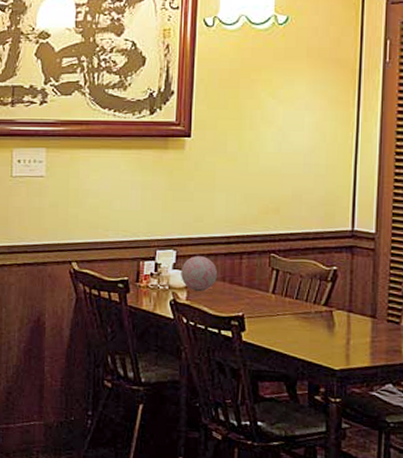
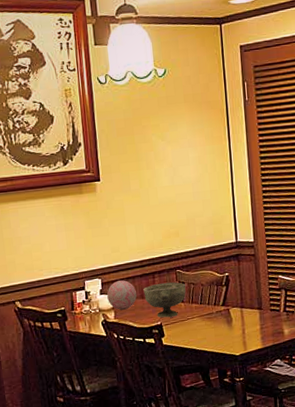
bowl: none [226,266,279,309] -> present [143,282,186,318]

